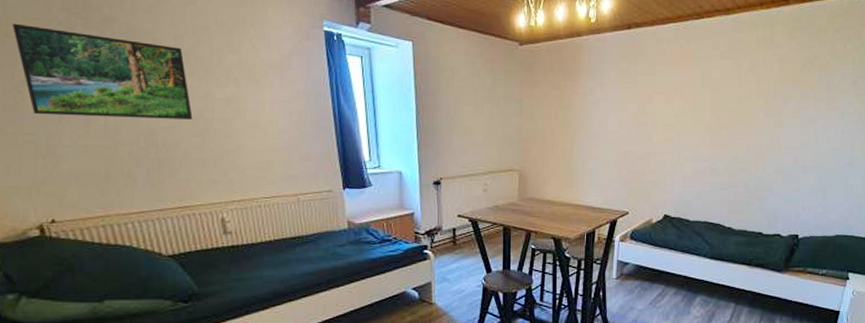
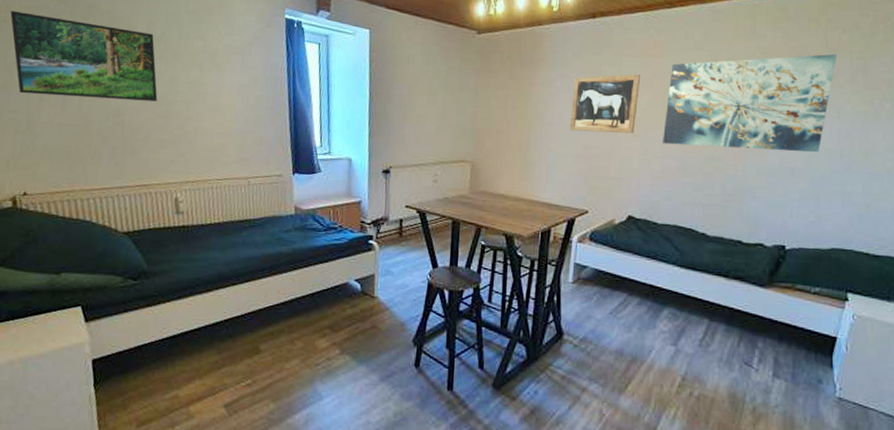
wall art: none [610,82,673,139] -> present [570,74,641,133]
wall art: none [694,61,842,151] -> present [663,53,836,152]

